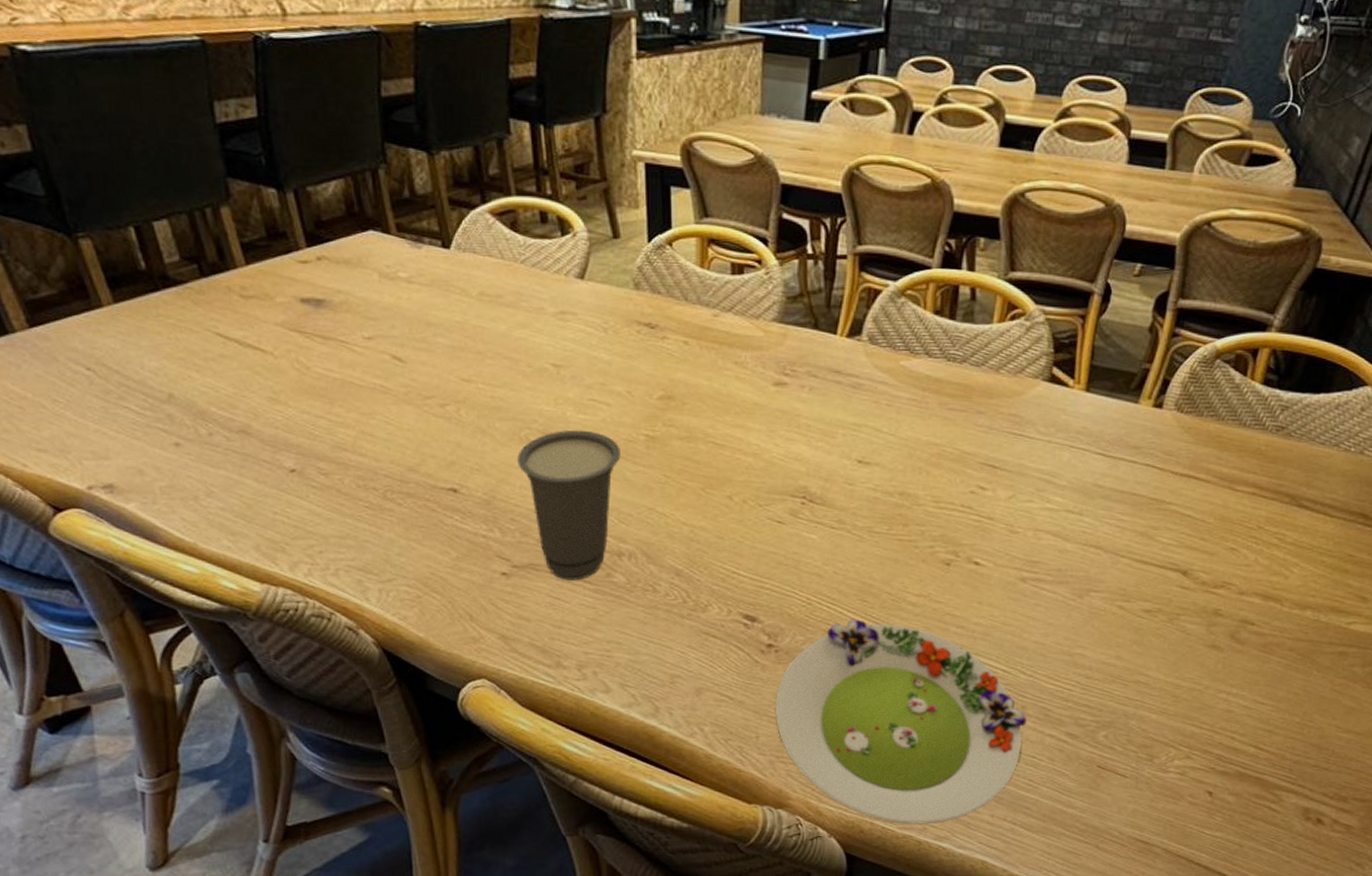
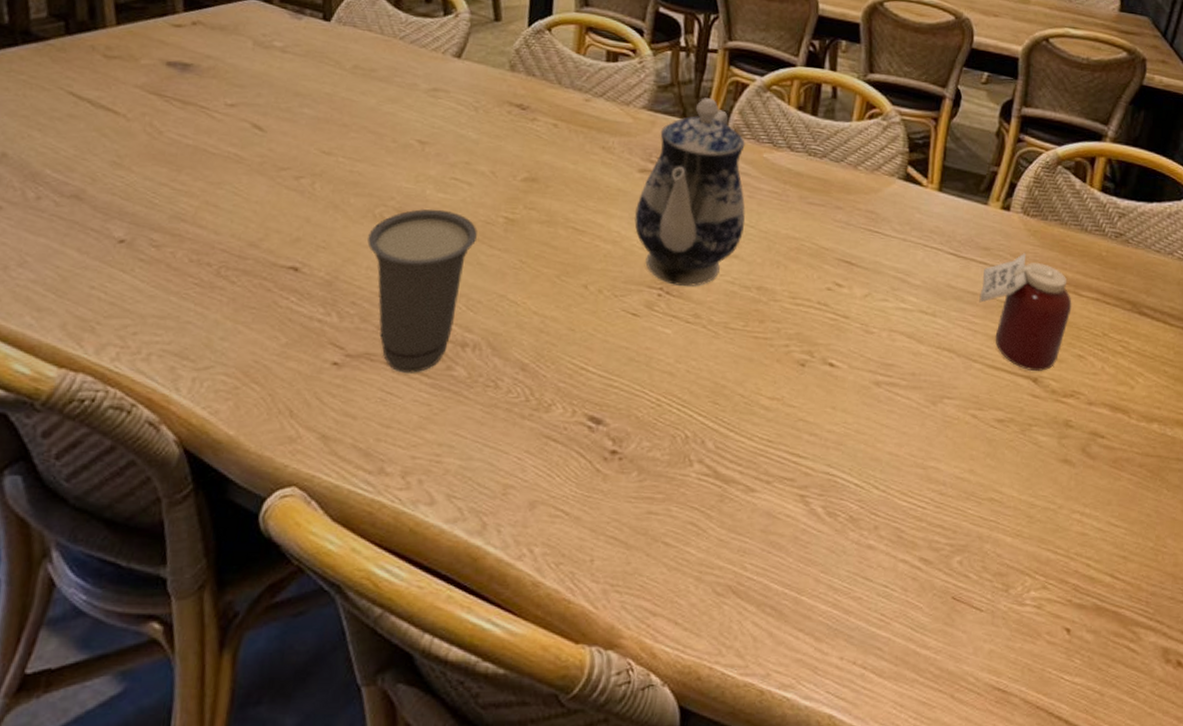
teapot: none [772,307,885,494] -> present [634,98,746,286]
salad plate: present [775,619,1027,825] -> none [613,423,880,671]
jar: none [1128,449,1226,564] -> present [979,252,1072,371]

